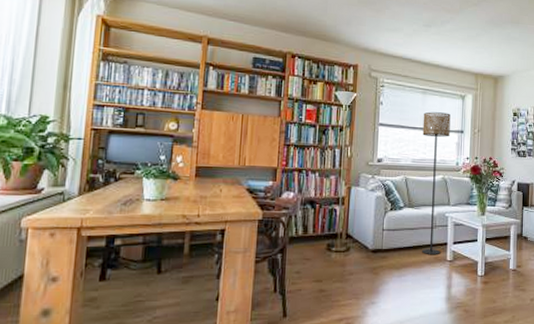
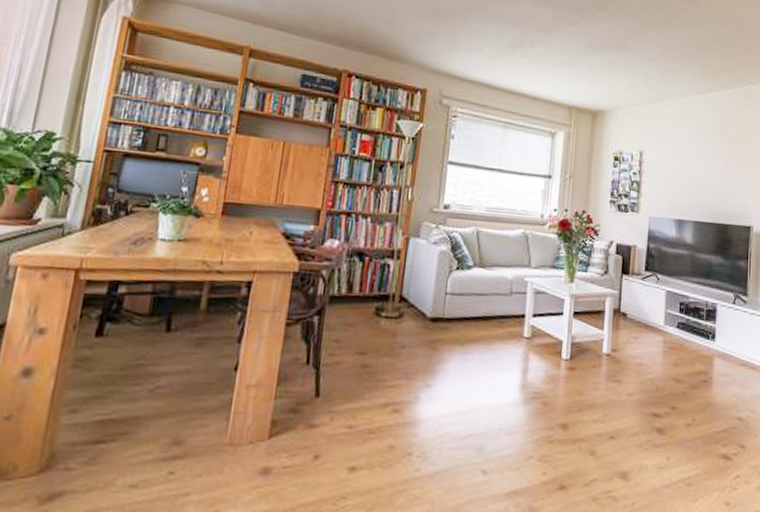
floor lamp: present [422,112,451,255] -> none [493,150,537,330]

